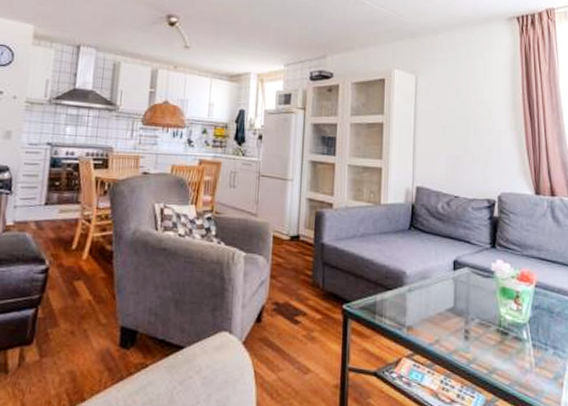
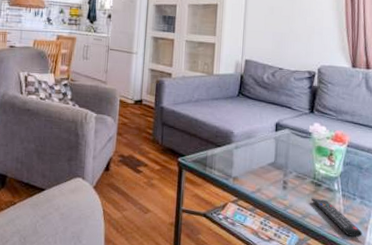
remote control: none [497,349,558,397] -> present [311,198,362,238]

